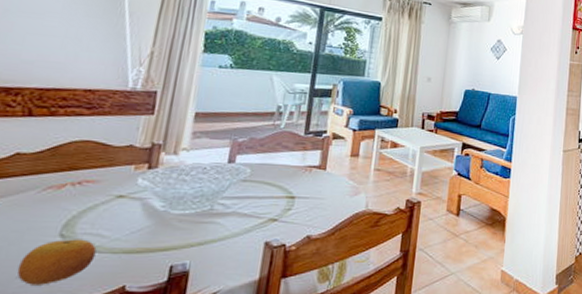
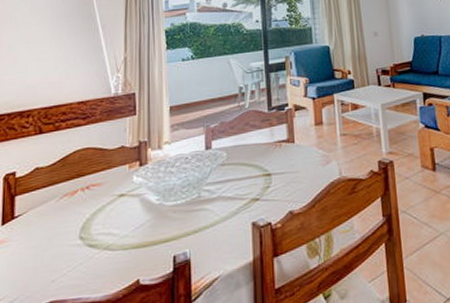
fruit: present [17,239,97,285] -> none [52,239,110,287]

